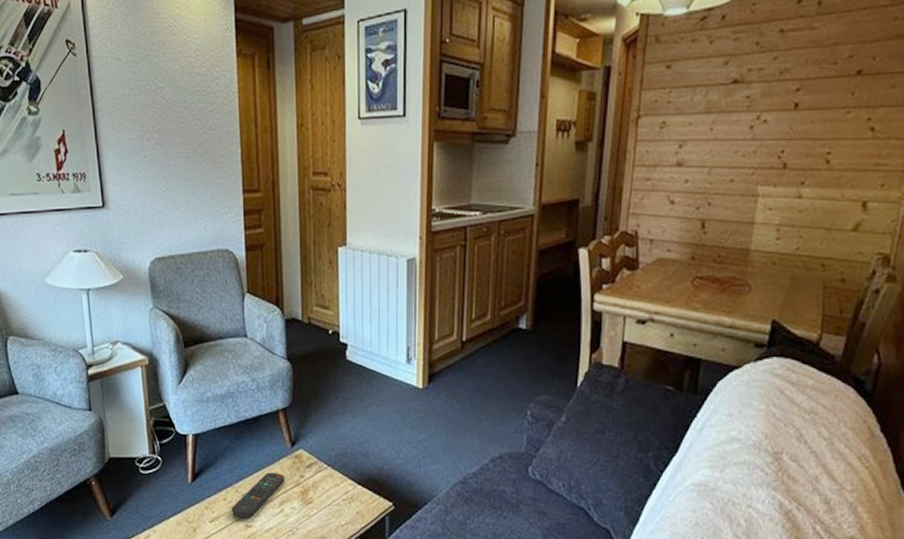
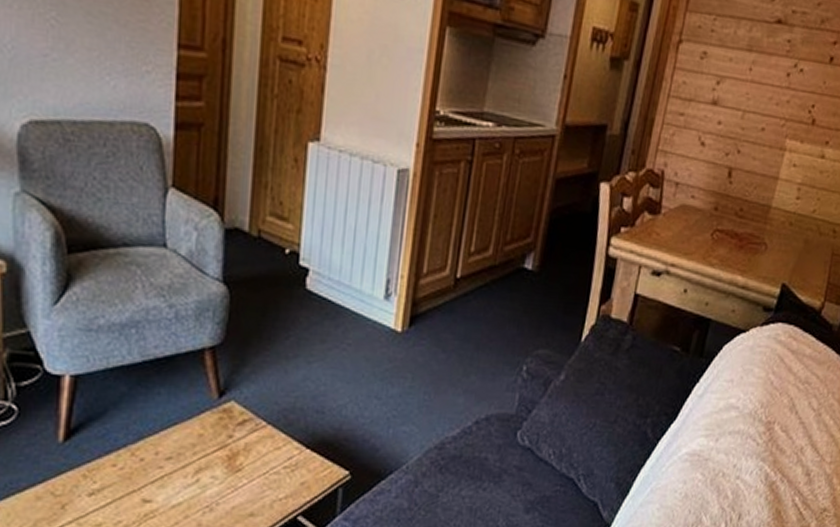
remote control: present [231,473,285,517] -> none [122,431,206,489]

